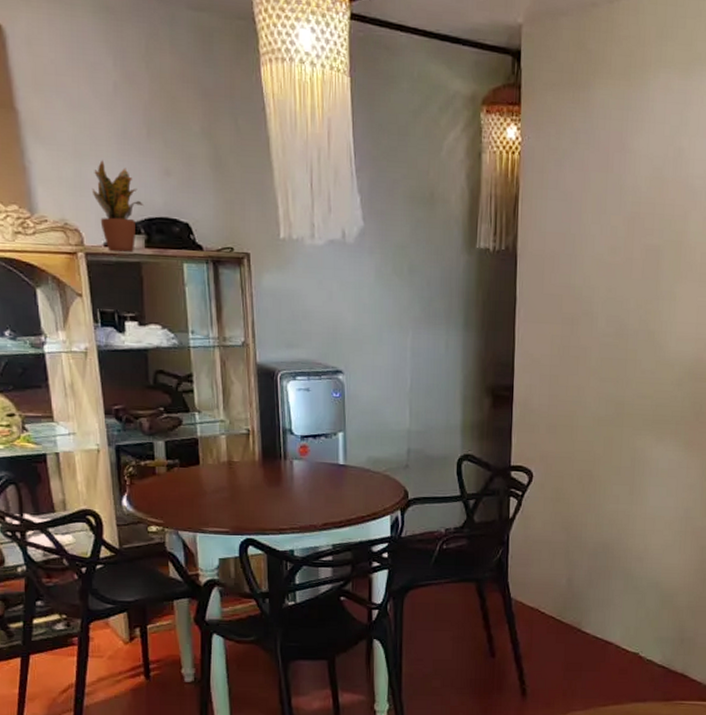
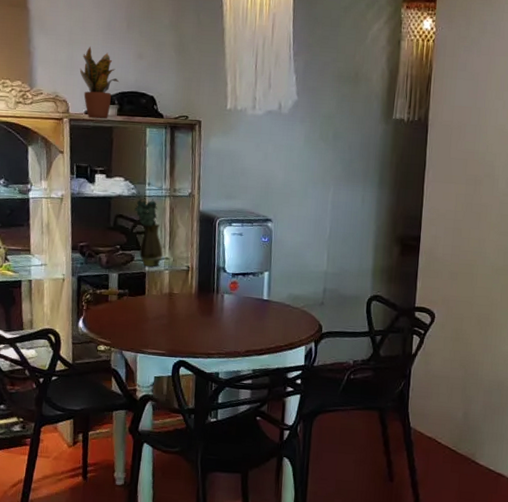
vase: none [177,347,218,432] -> present [134,196,164,267]

